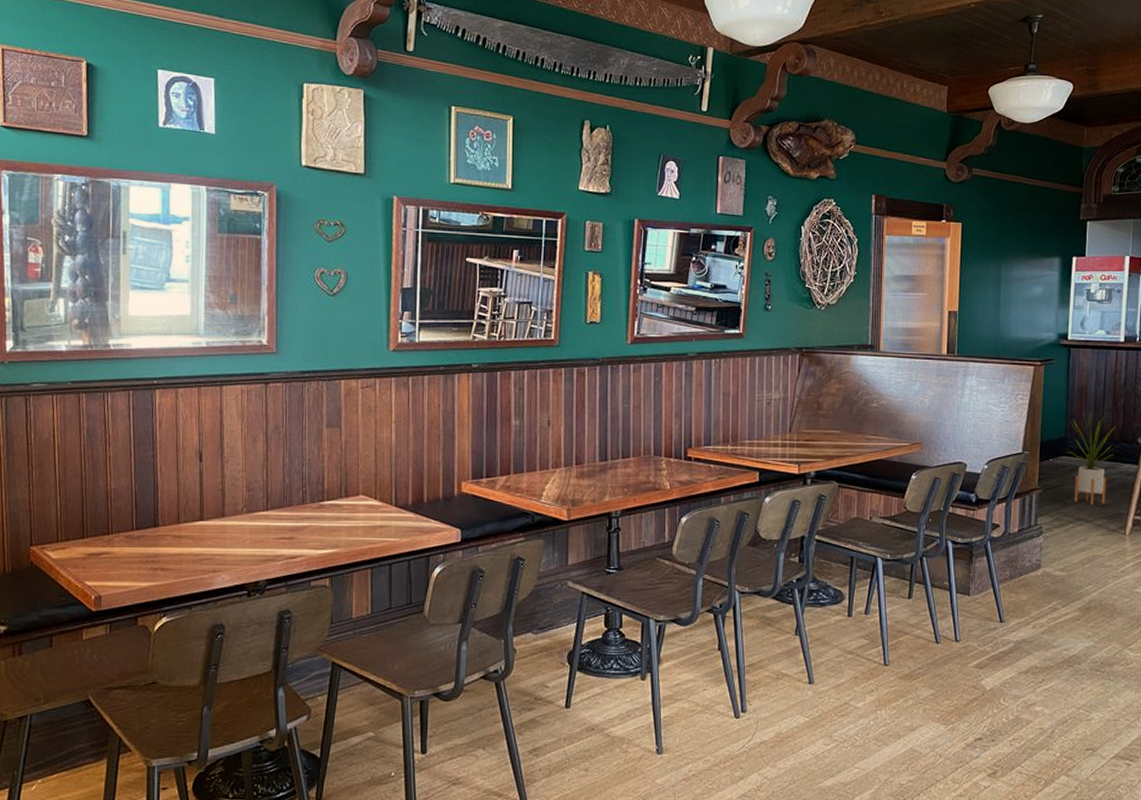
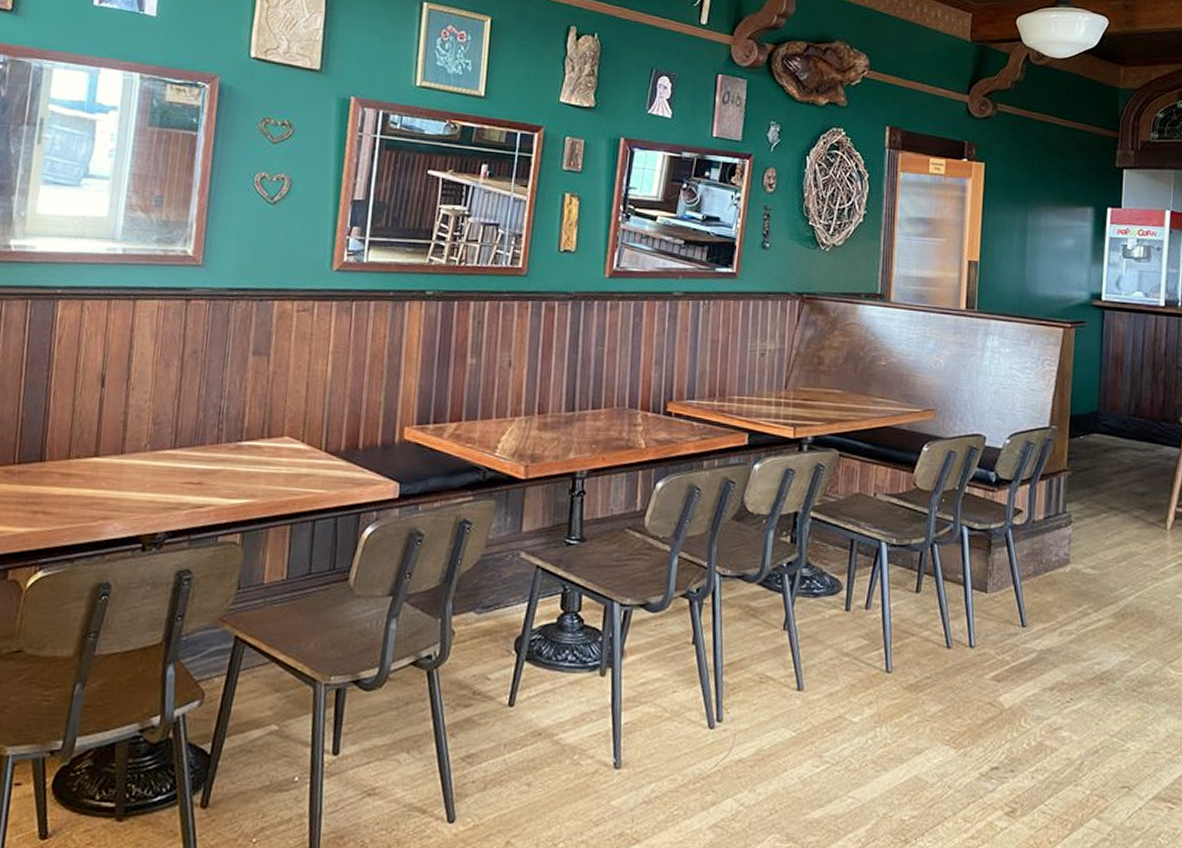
house plant: present [1066,413,1116,505] -> none [1099,385,1156,493]

